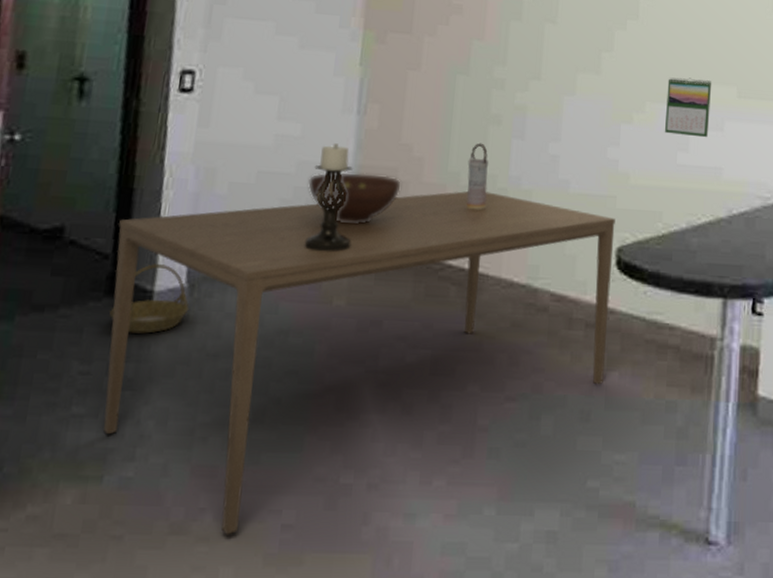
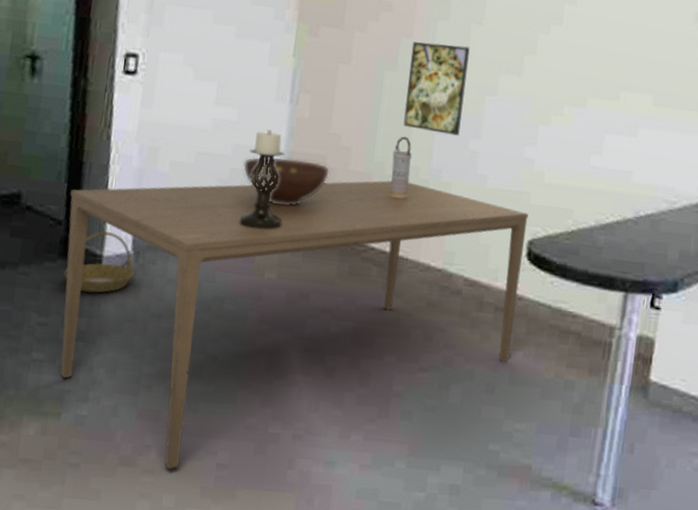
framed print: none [478,44,545,140] -> present [403,42,470,136]
calendar: present [664,77,712,138] -> none [580,82,630,143]

